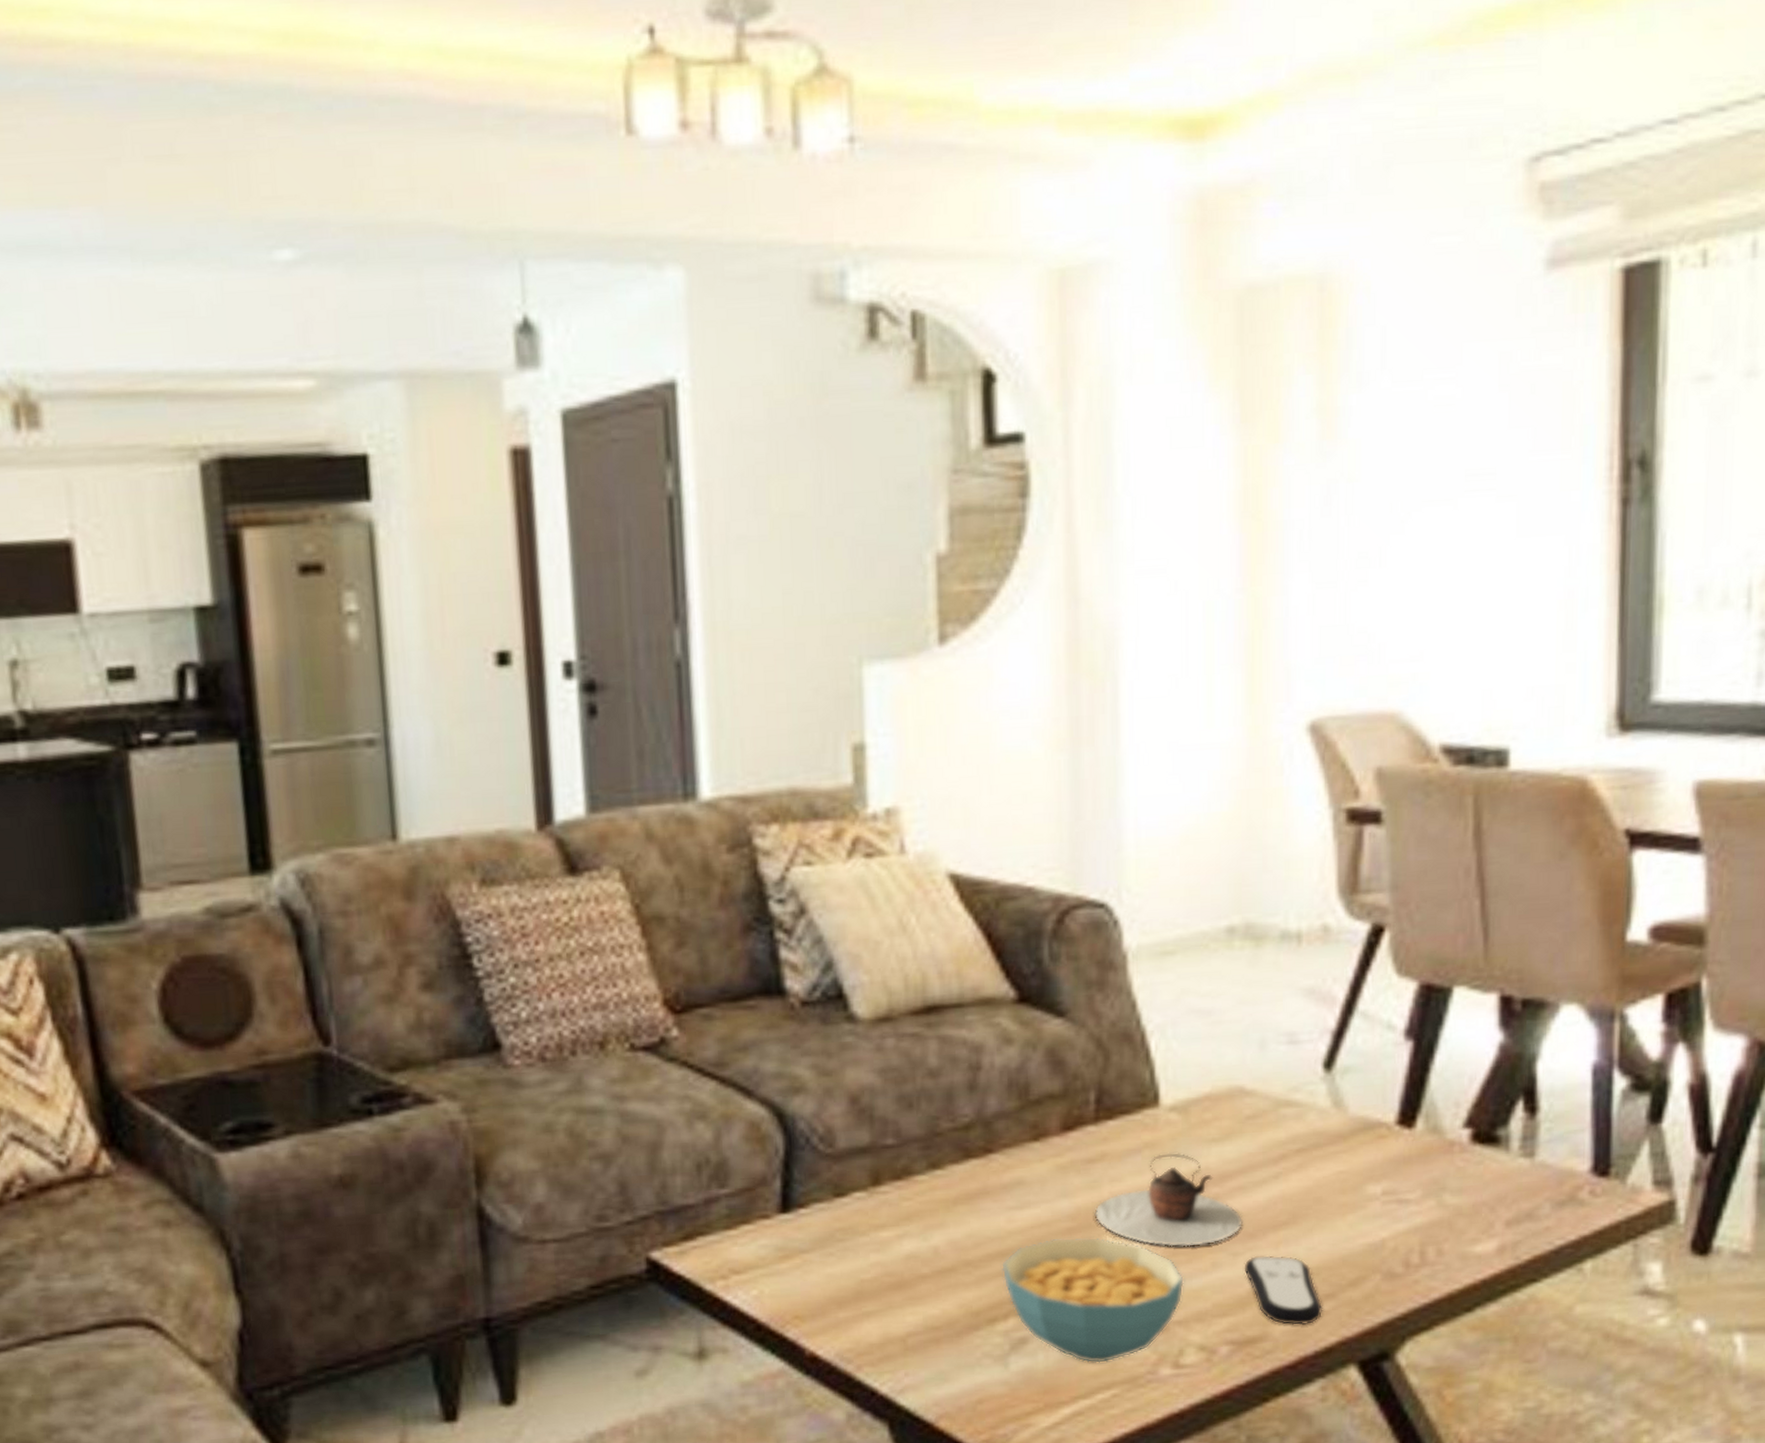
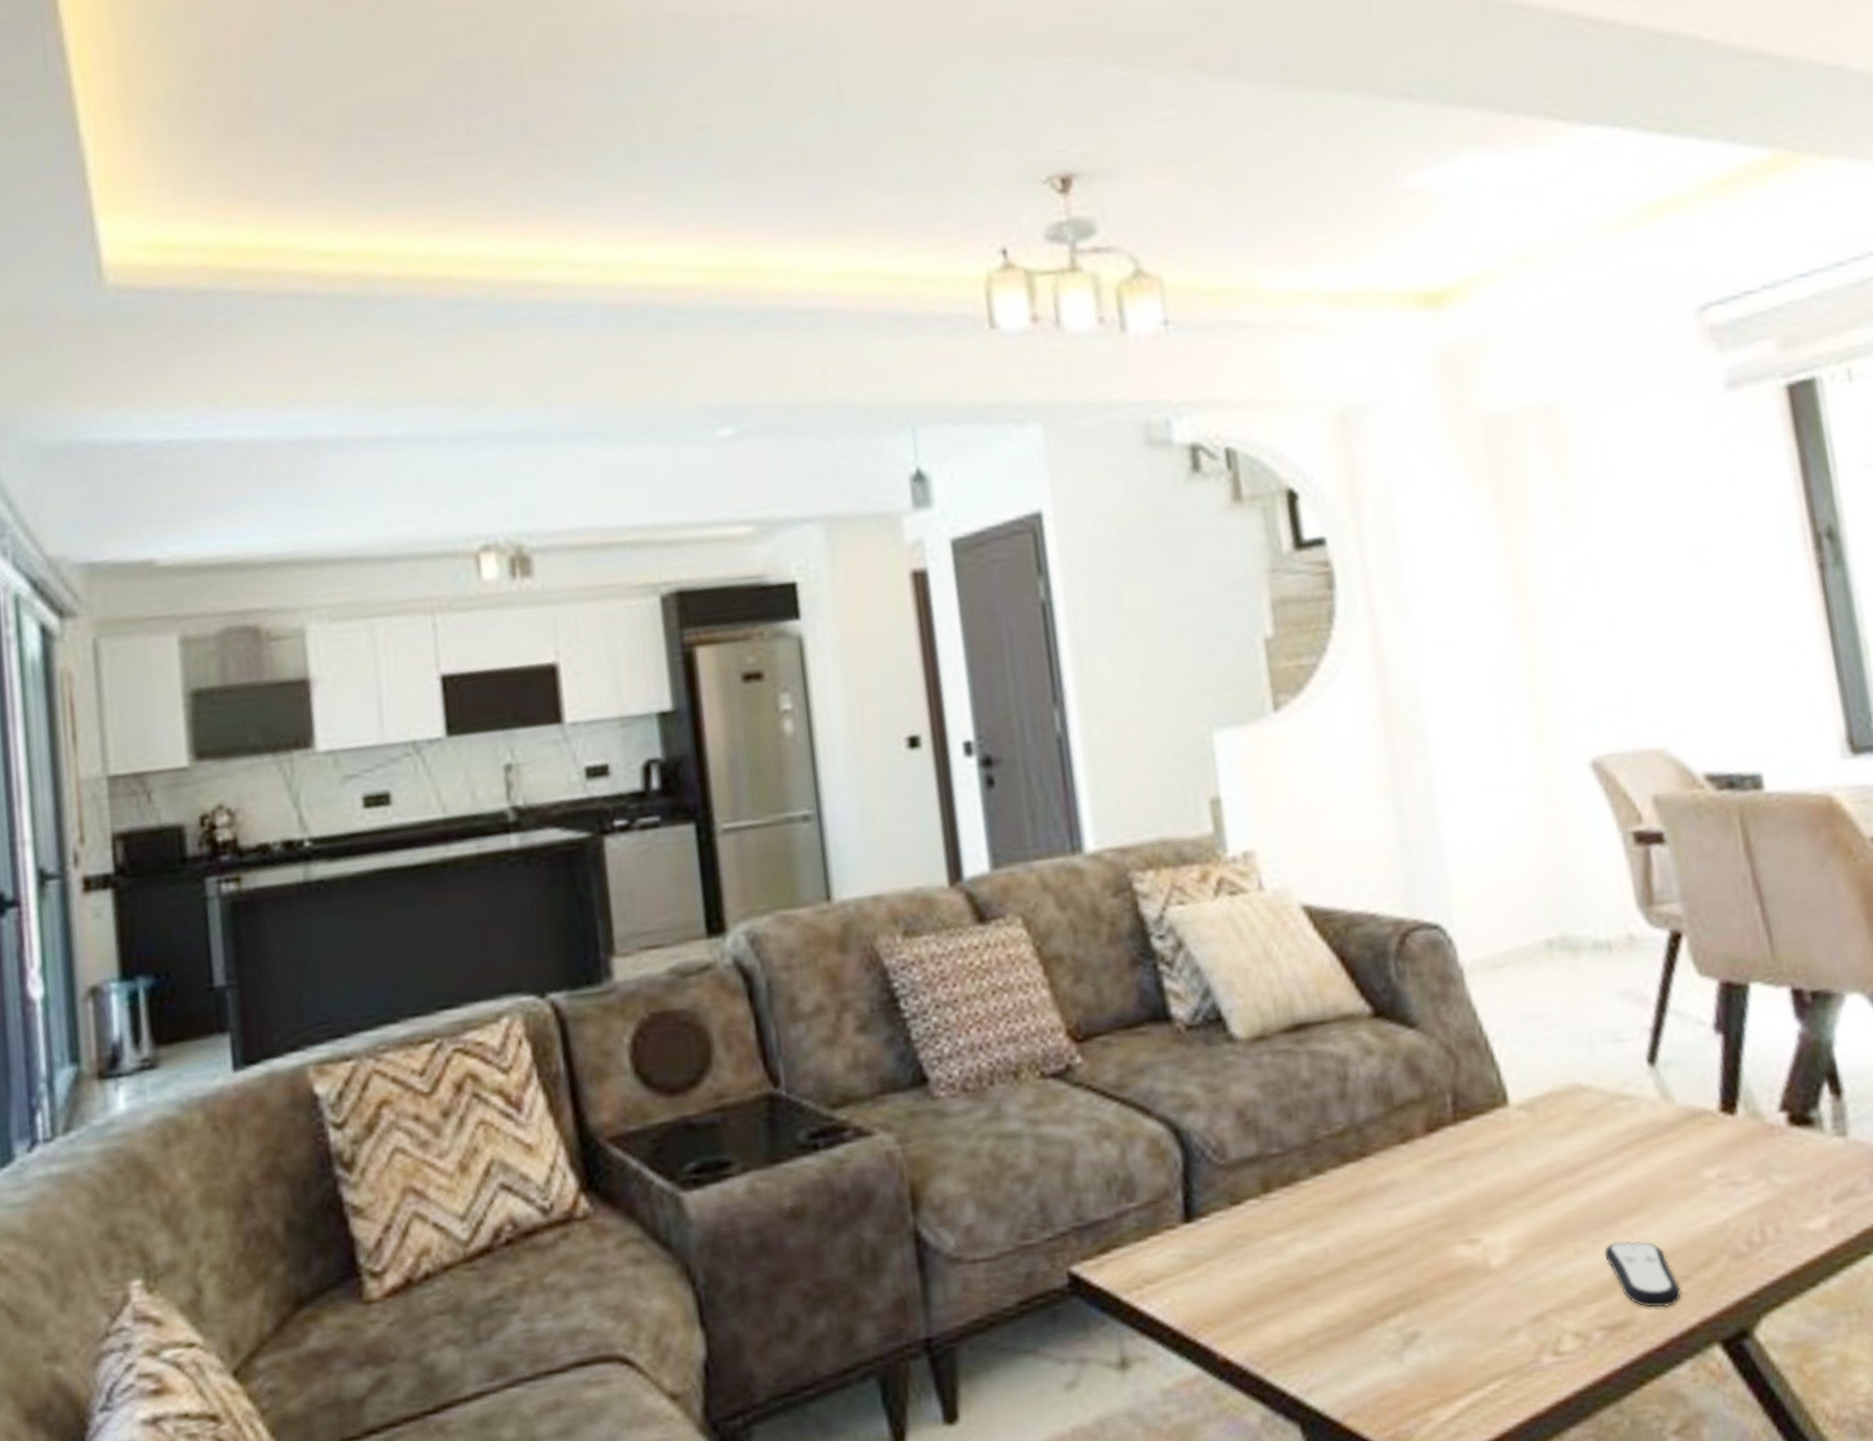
cereal bowl: present [1000,1236,1185,1364] -> none [1386,1231,1554,1355]
teapot: present [1094,1152,1242,1247] -> none [1463,1148,1598,1238]

